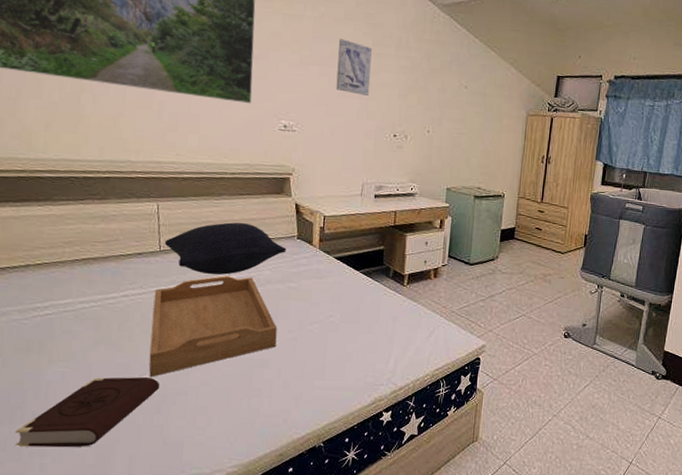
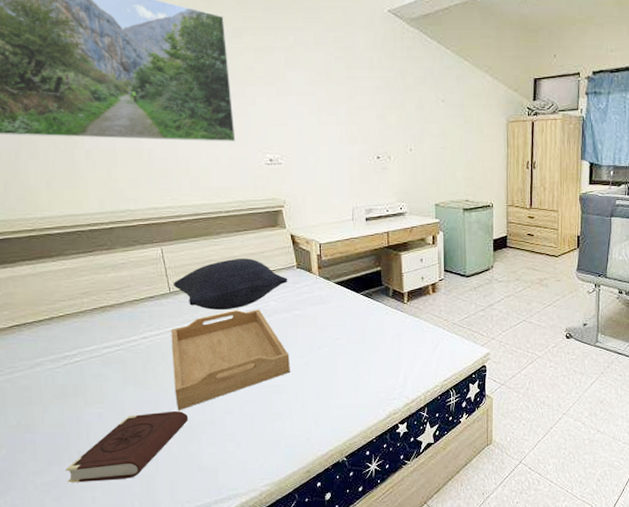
wall art: present [336,39,372,96] -> none [311,66,348,121]

